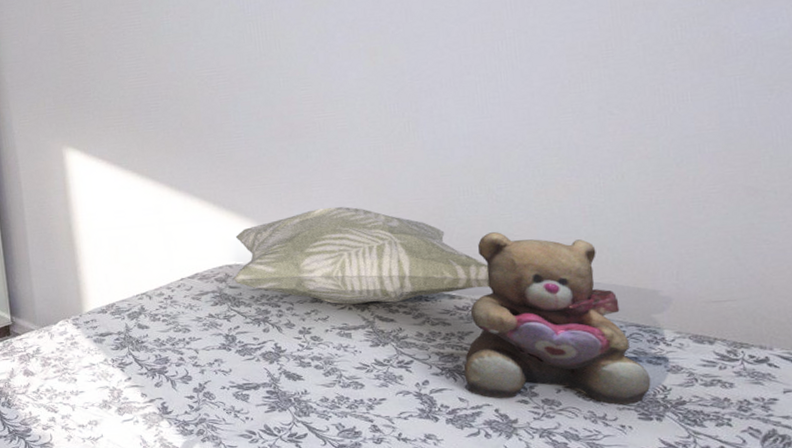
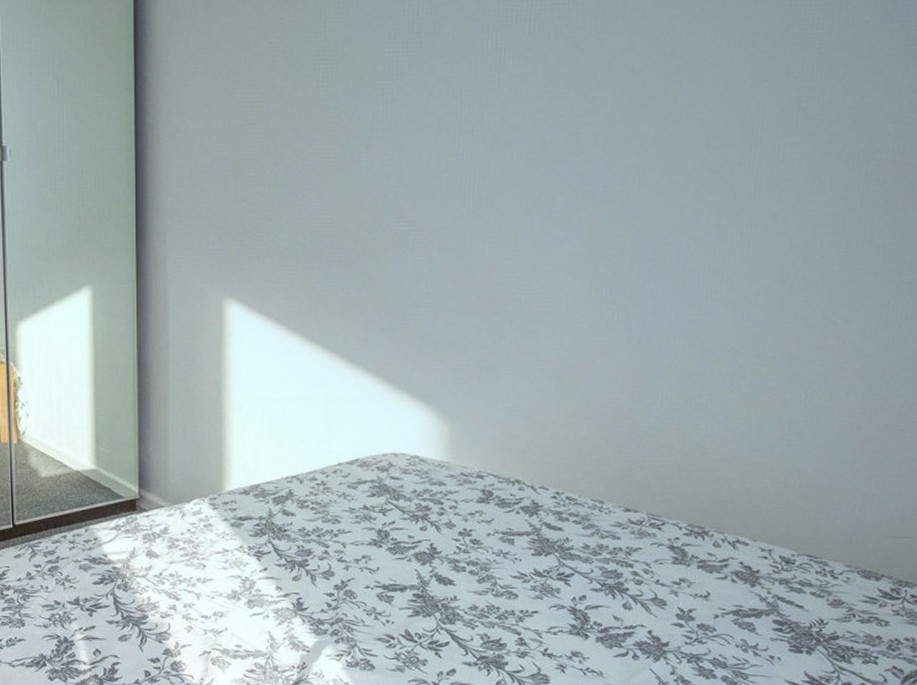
decorative pillow: present [232,207,490,305] -> none [395,399,673,510]
teddy bear: present [463,232,651,405] -> none [623,443,811,636]

